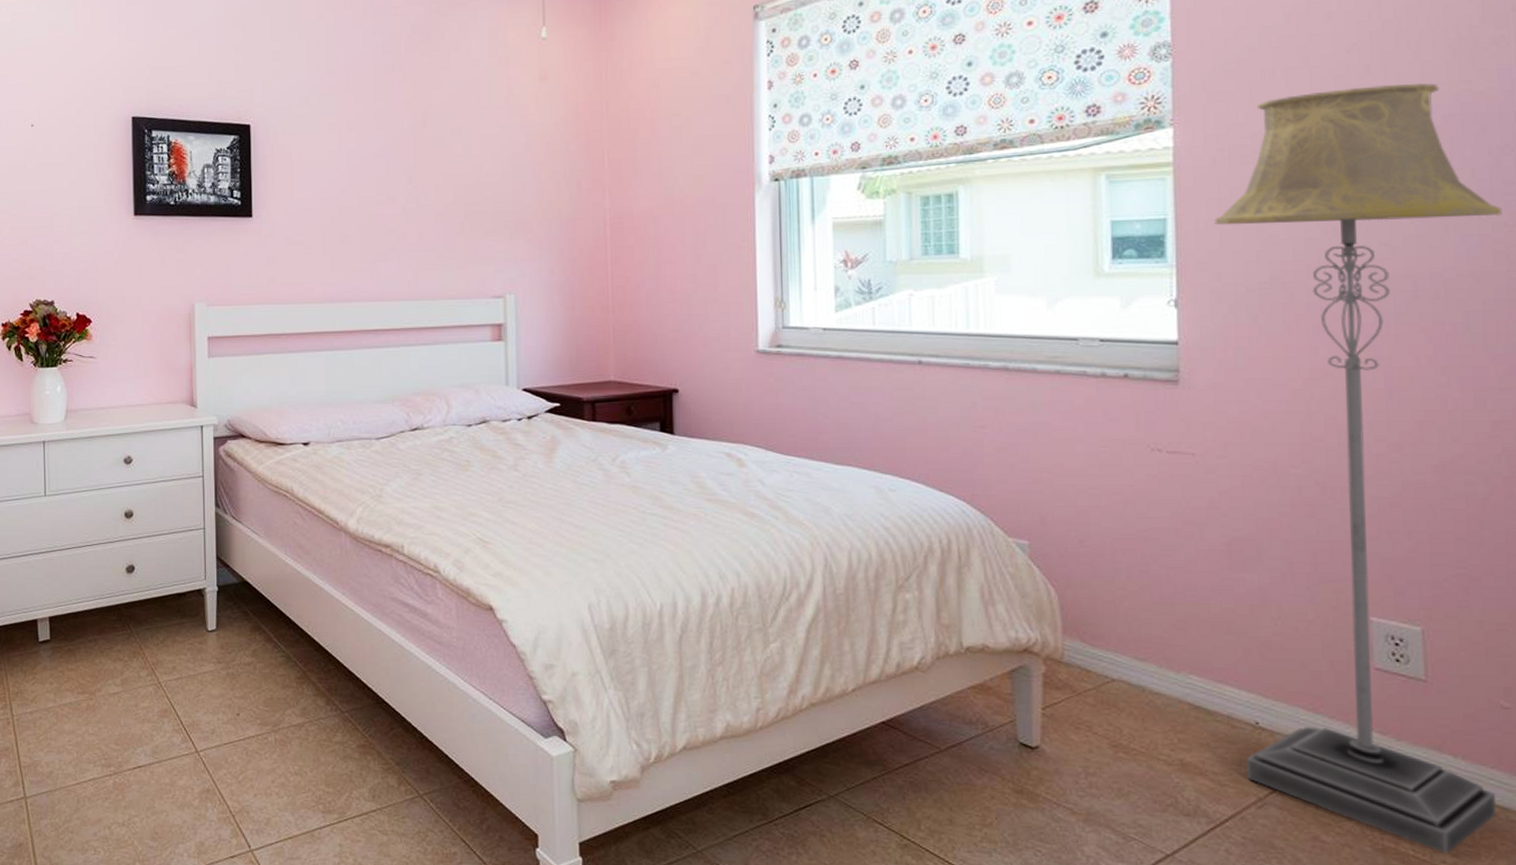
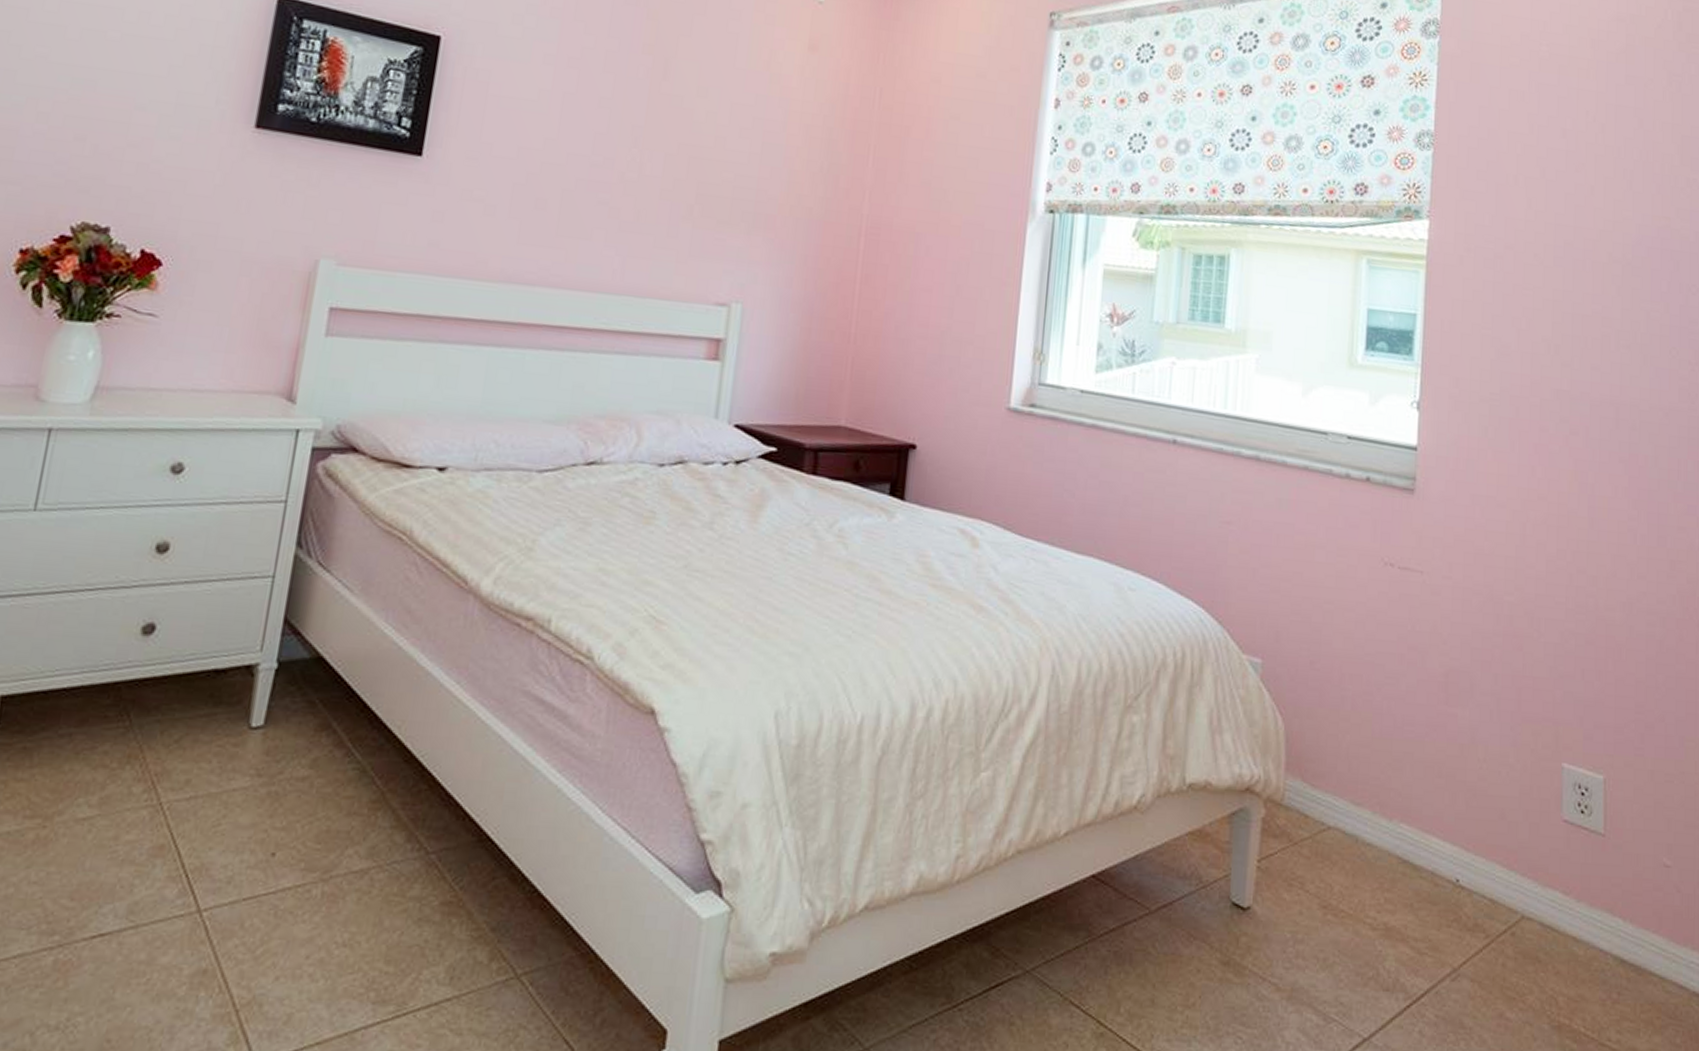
floor lamp: present [1214,83,1502,854] -> none [1445,205,1687,1031]

